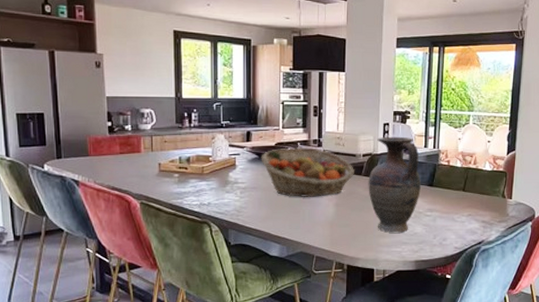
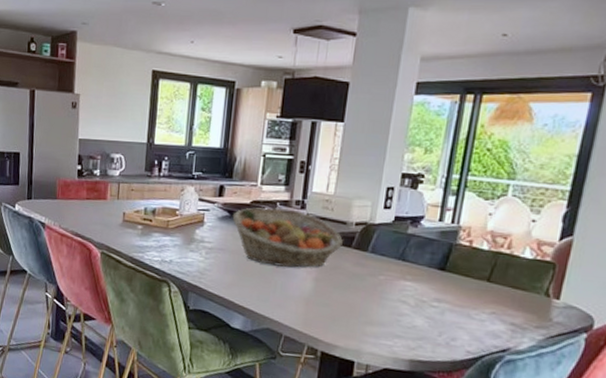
vase: present [368,136,421,233] -> none [357,203,431,323]

